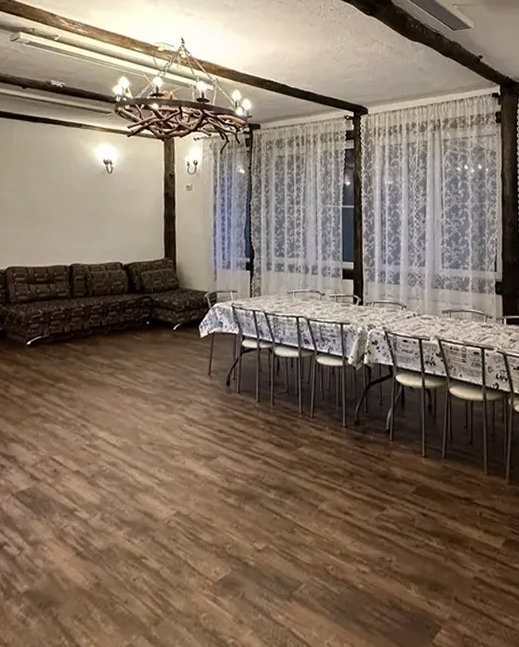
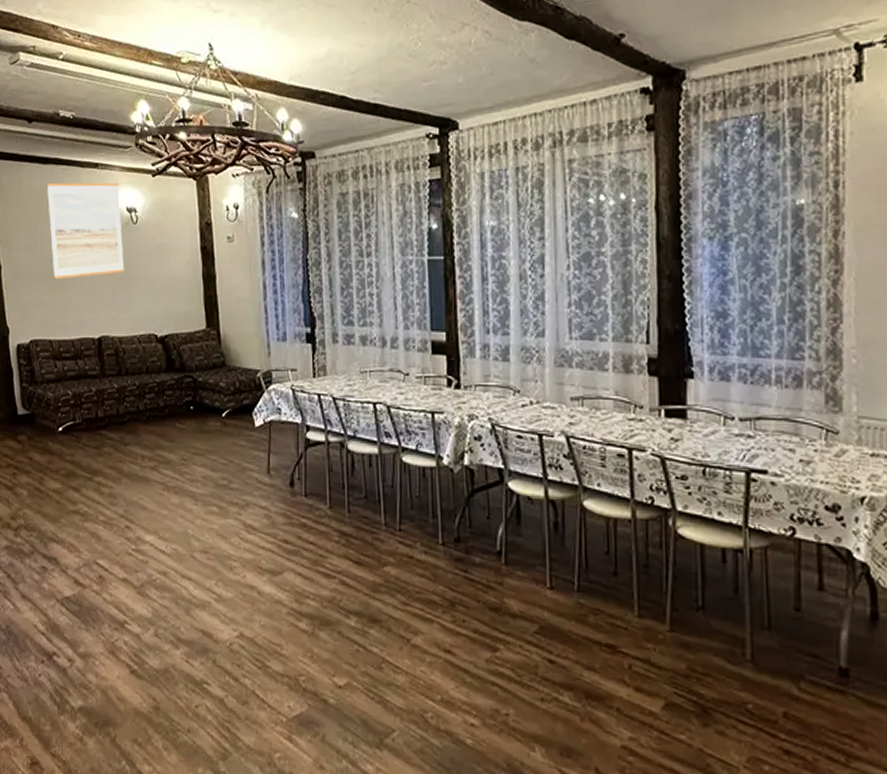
wall art: none [33,138,99,216] -> present [47,182,125,279]

